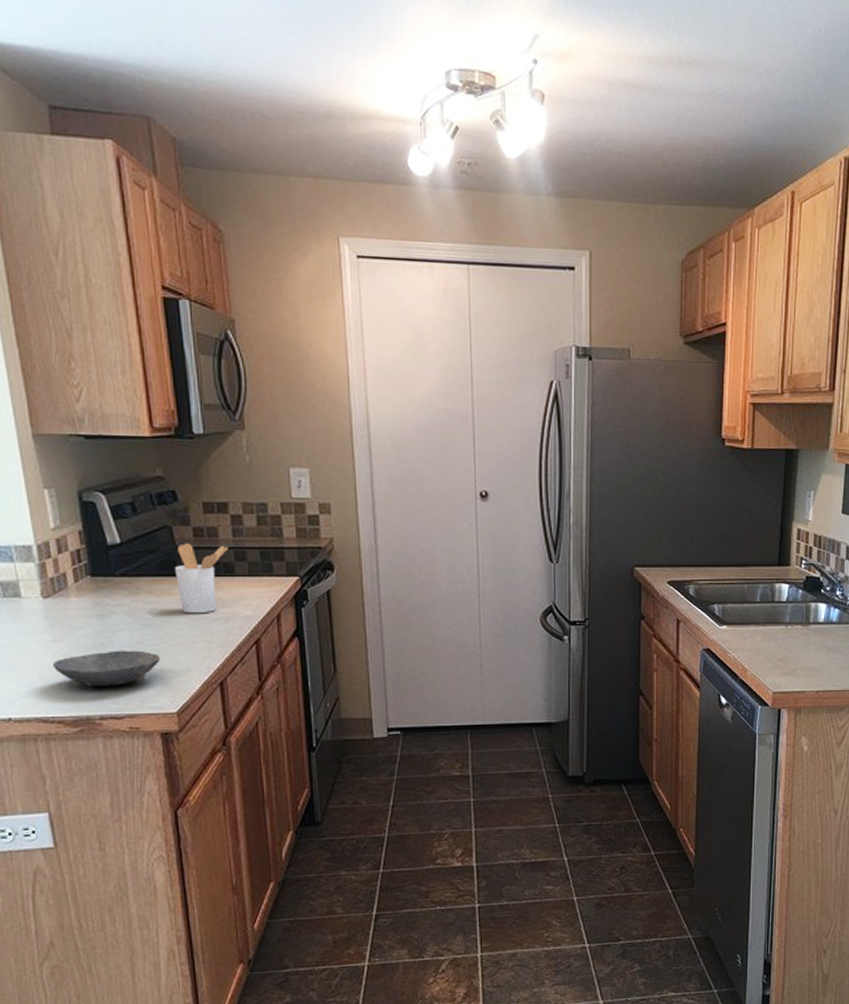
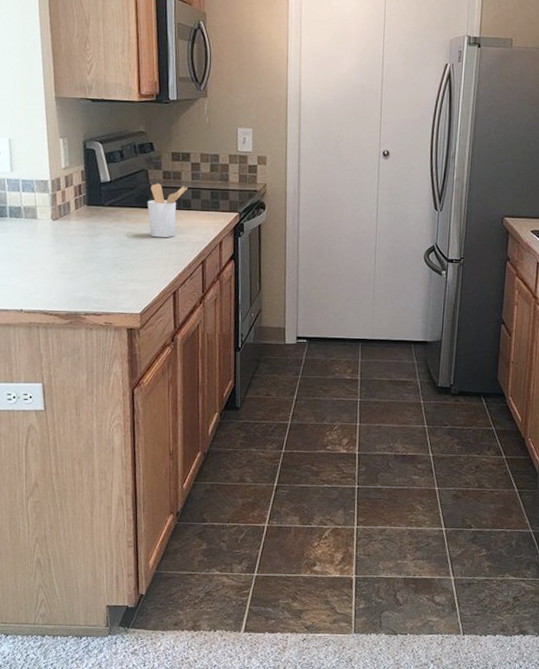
bowl: present [53,650,161,688] -> none [55,262,132,290]

